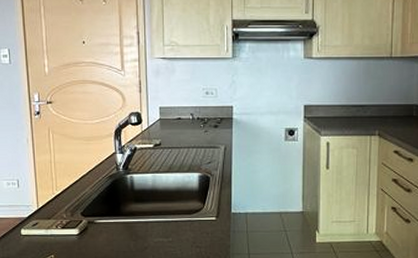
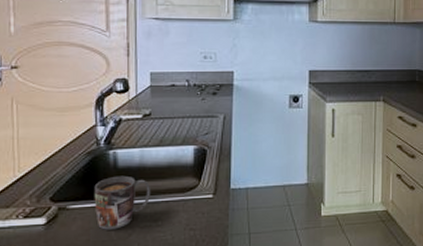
mug: none [116,197,163,243] -> present [94,175,151,230]

